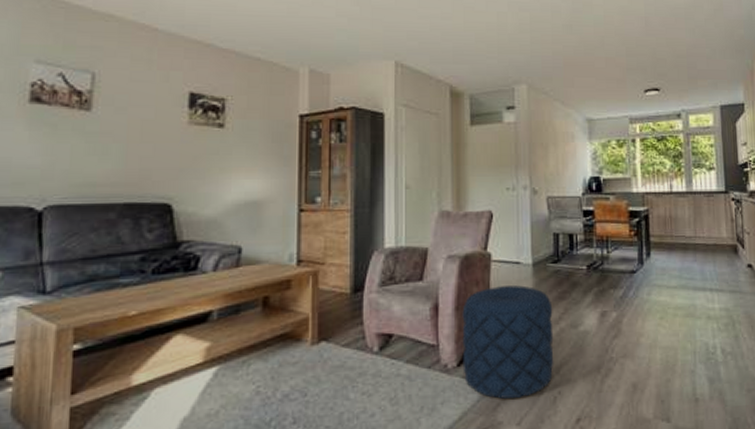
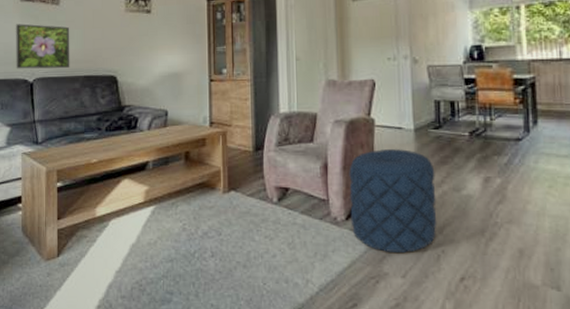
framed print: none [16,133,105,193] -> present [16,24,70,69]

